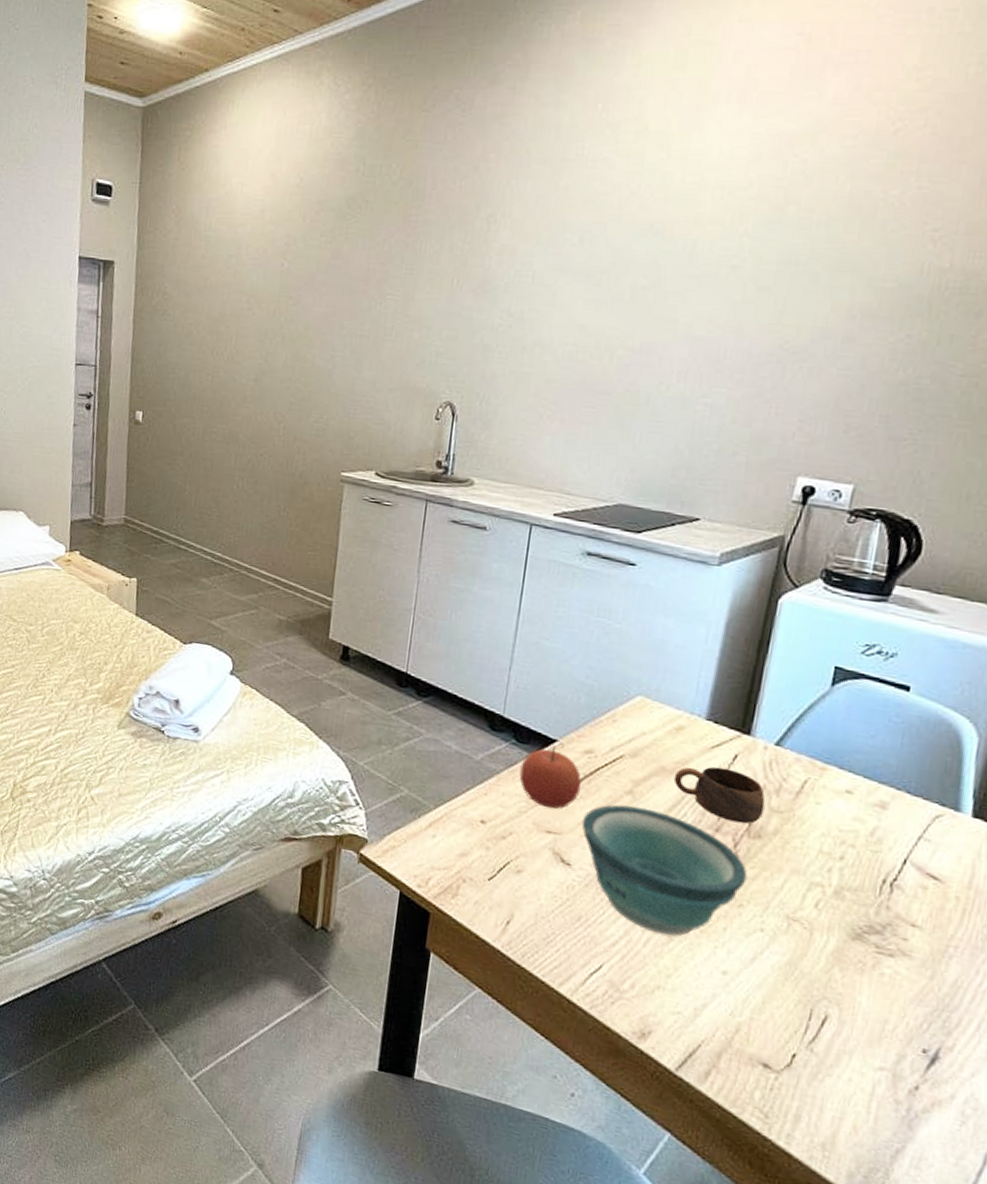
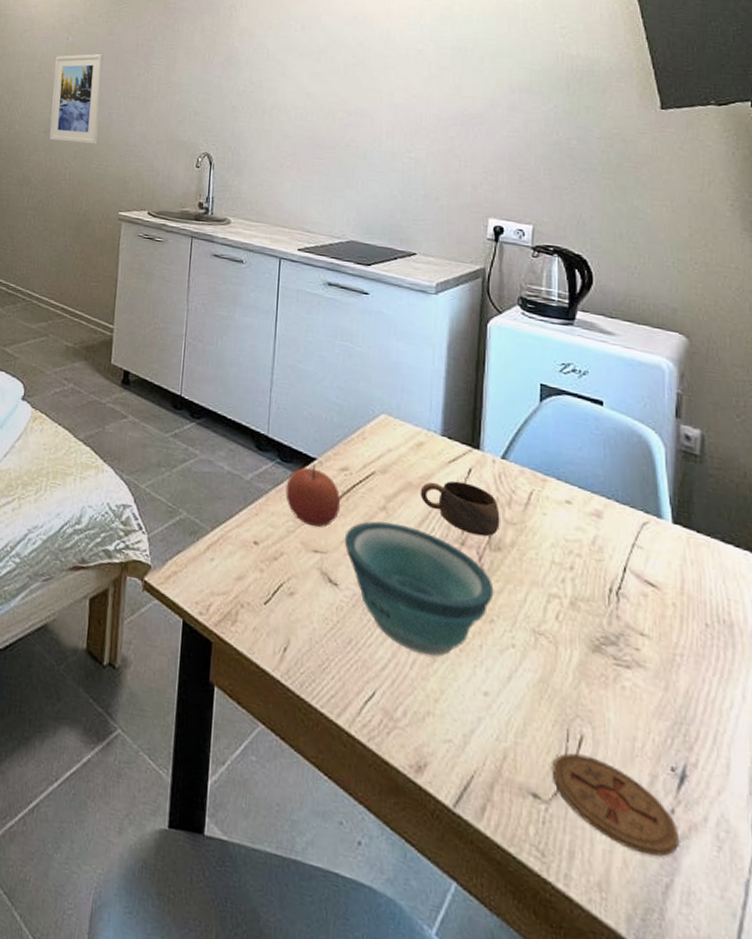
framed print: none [260,282,327,394] -> present [49,53,104,145]
coaster: none [787,1030,920,1126] -> present [552,753,678,857]

